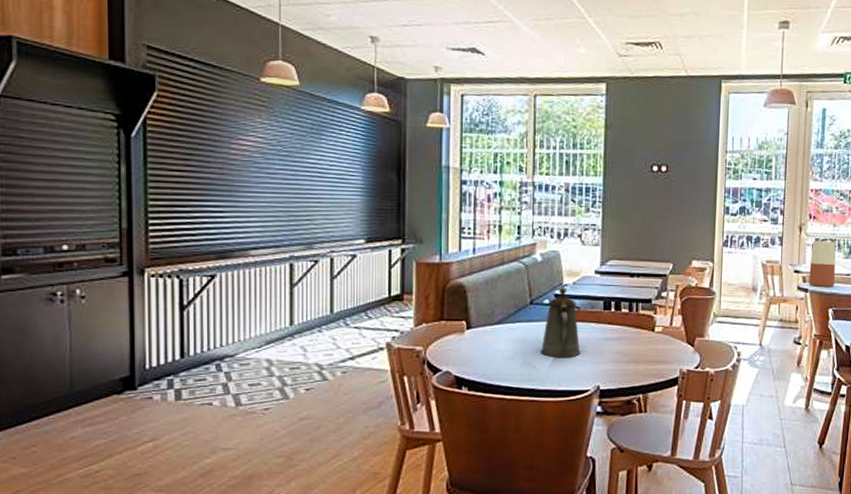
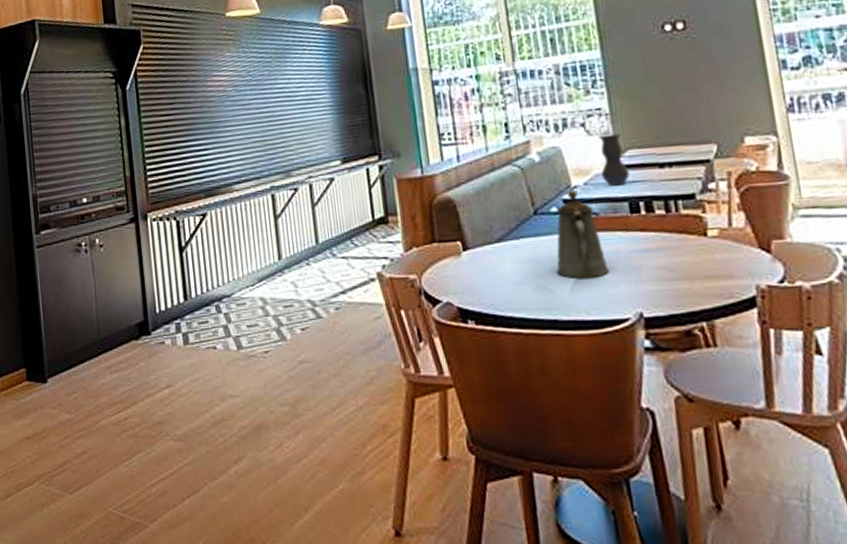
vase: none [587,246,608,287] -> present [597,133,630,186]

